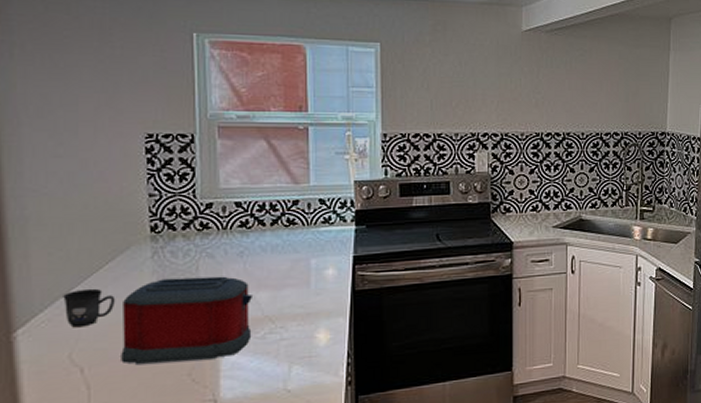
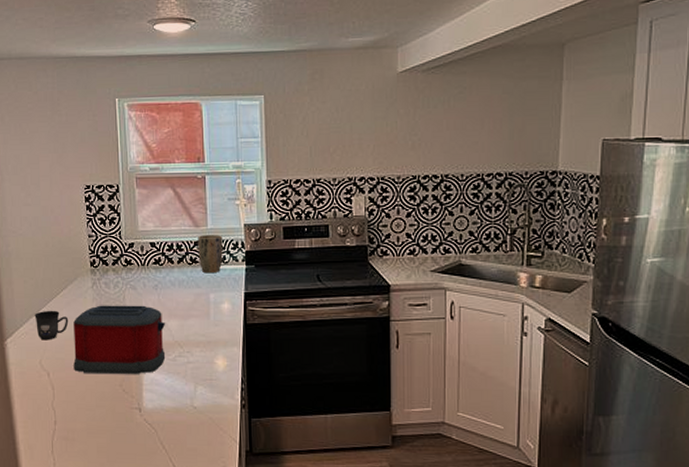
plant pot: none [297,193,328,236] -> present [198,235,223,274]

